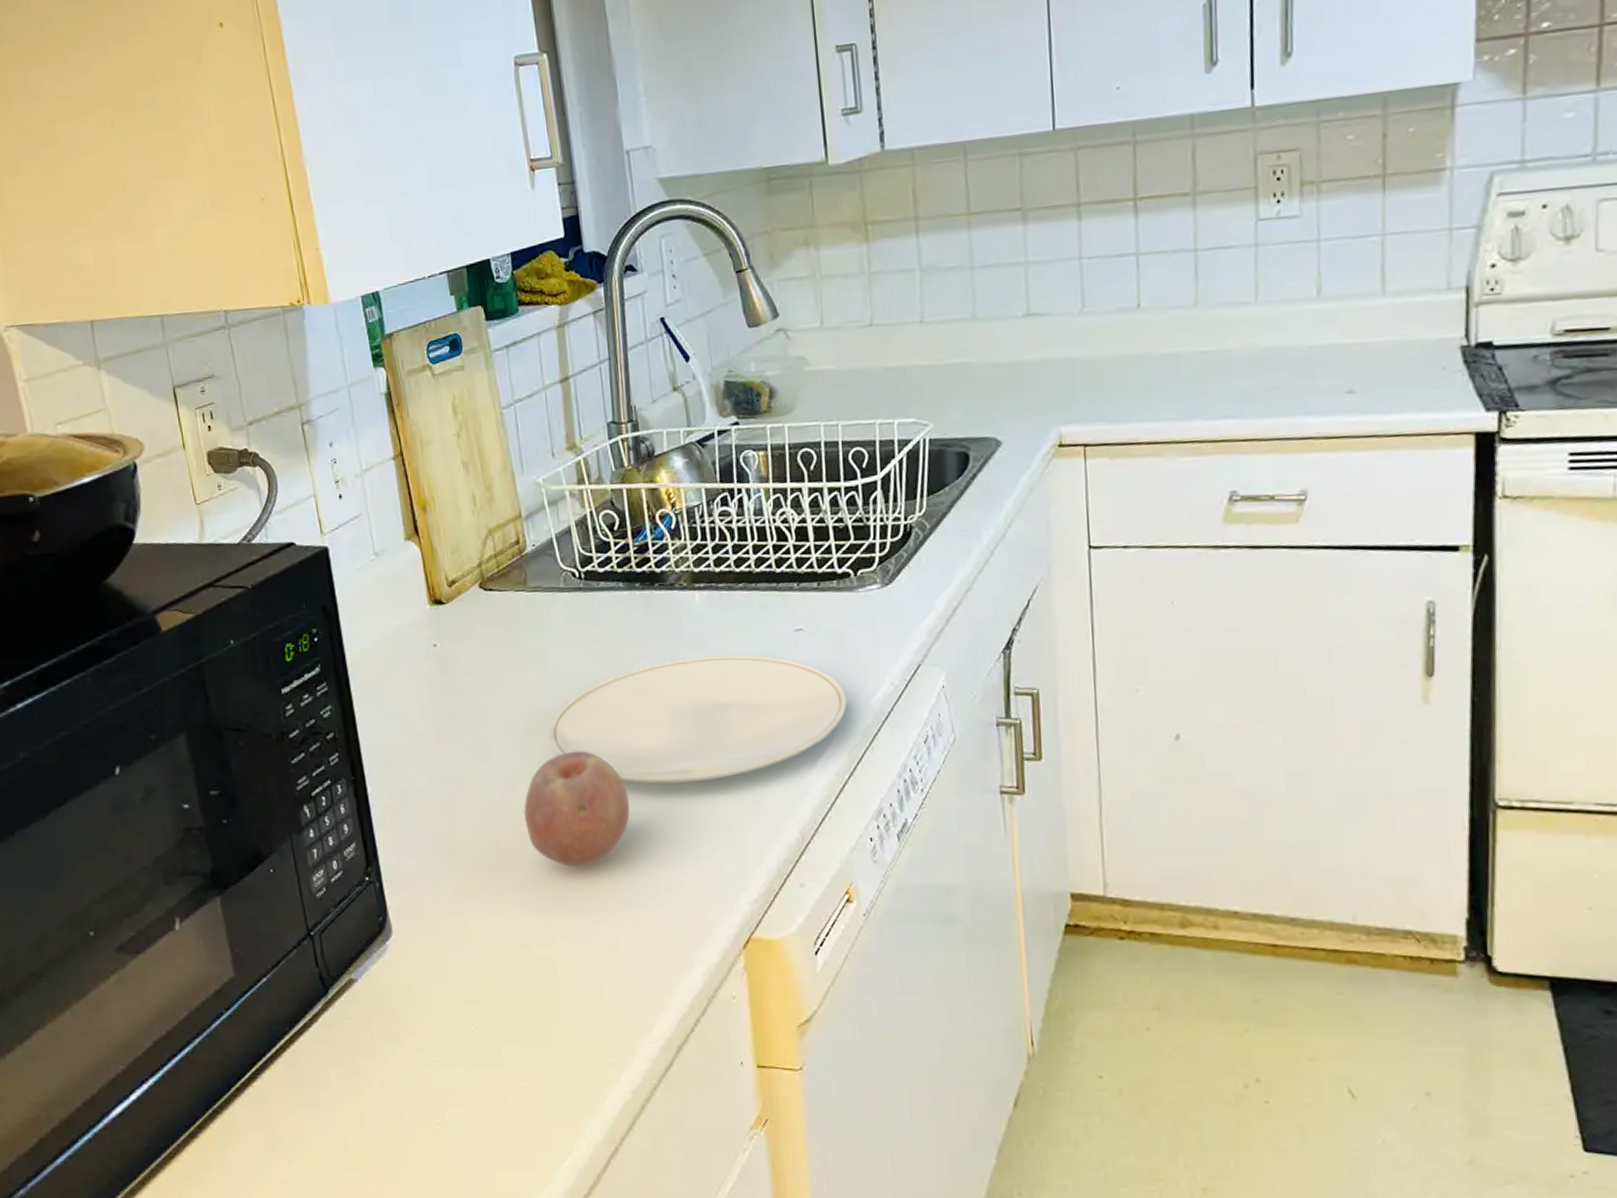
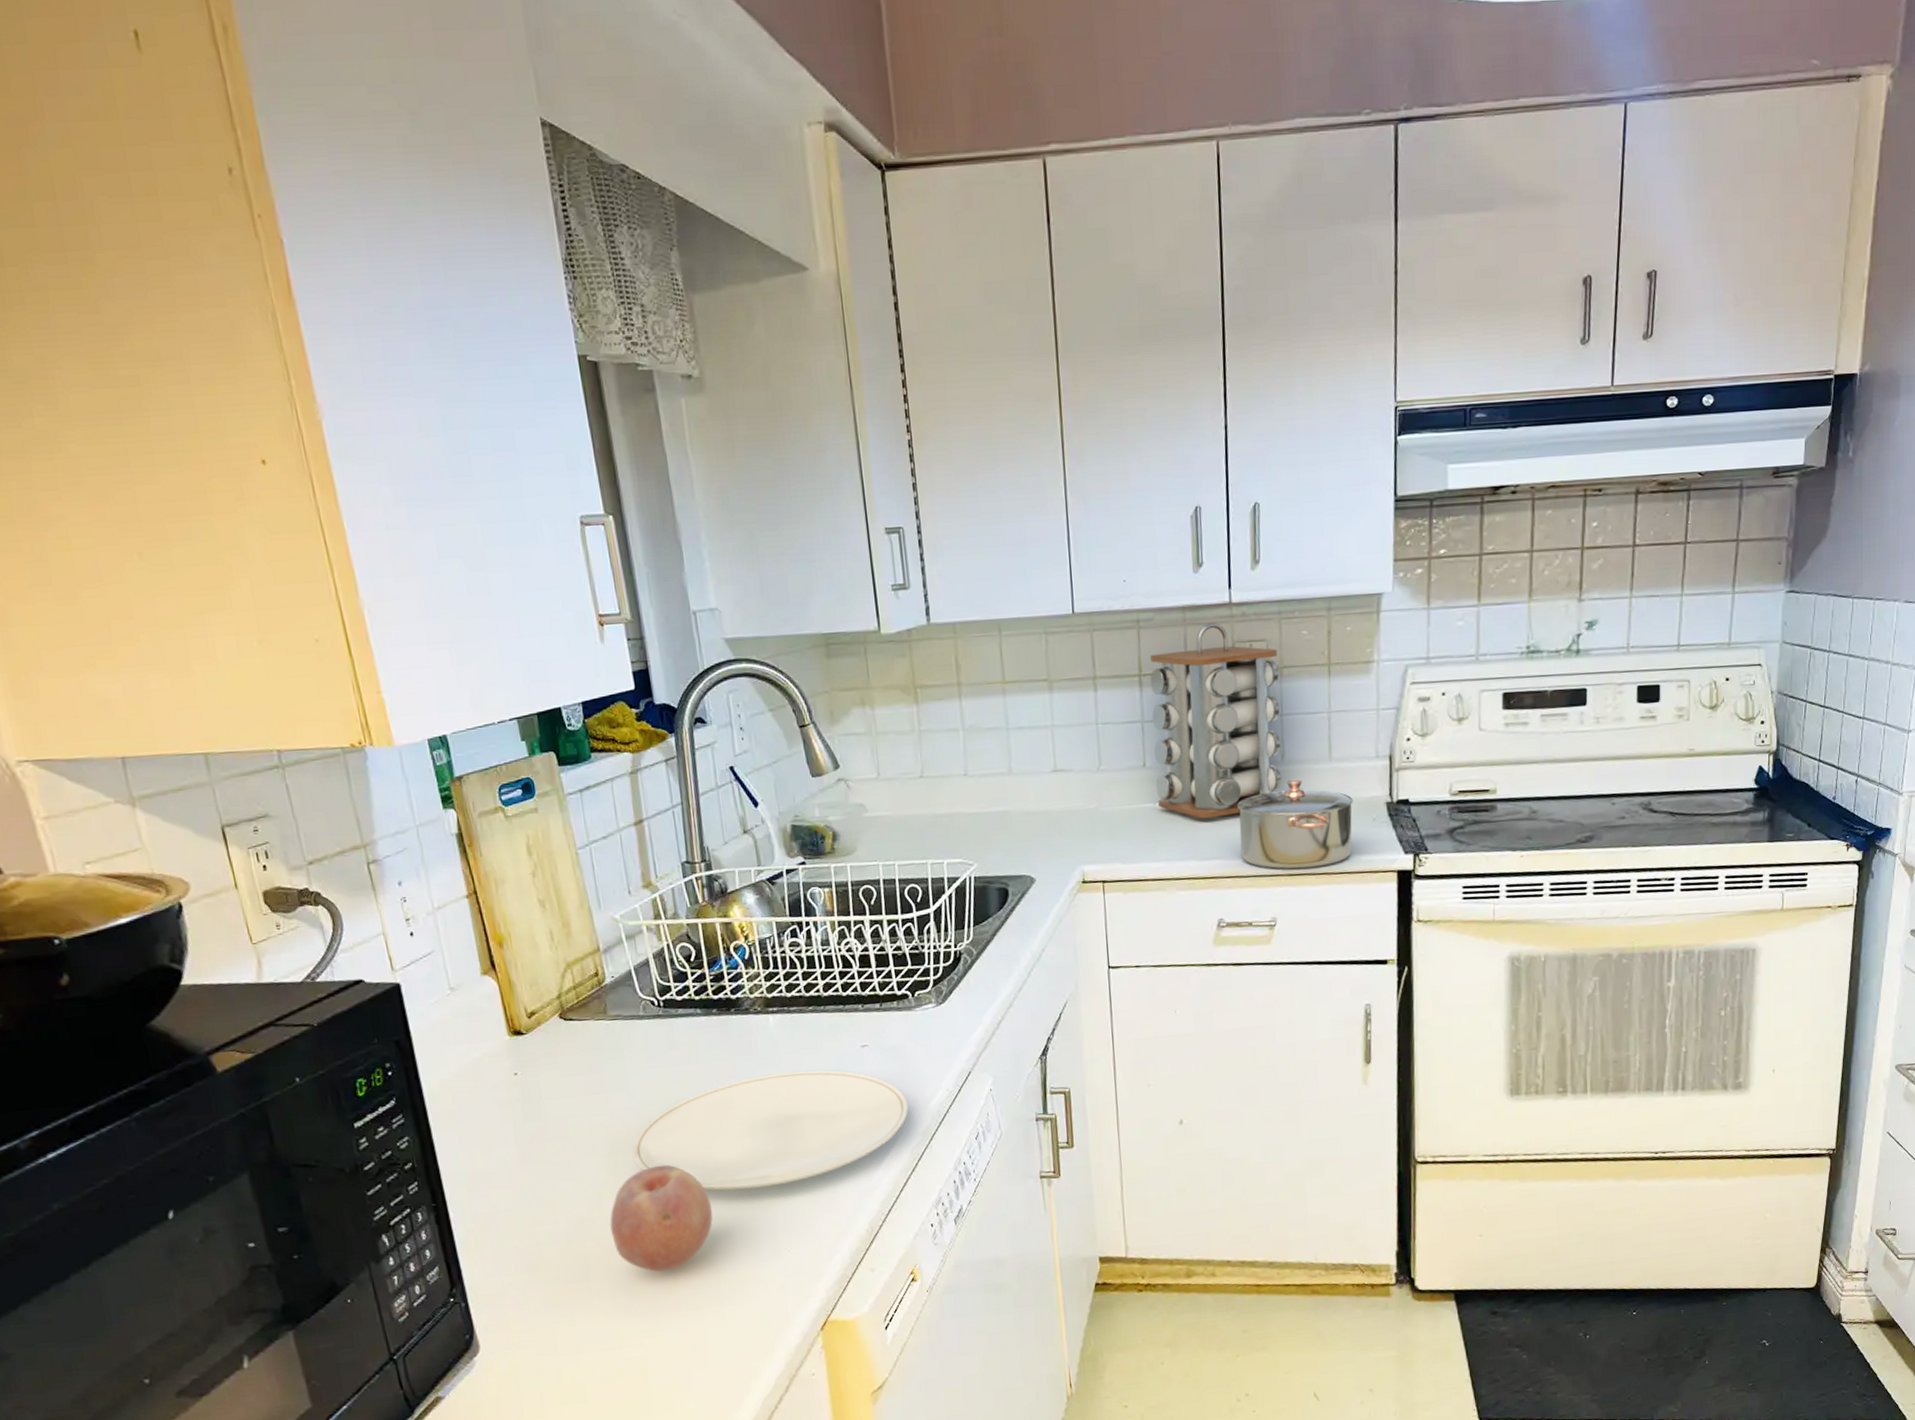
spice rack: none [1147,131,1318,370] -> present [1150,622,1282,819]
cooking pot: none [1258,318,1415,431] -> present [1237,779,1353,870]

